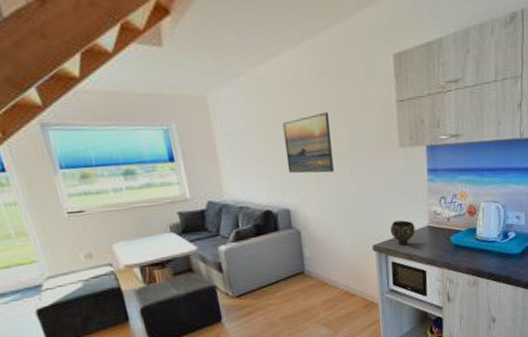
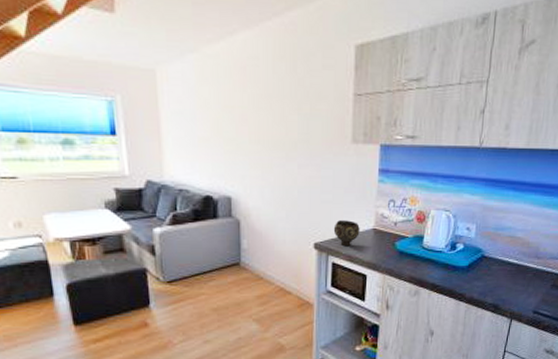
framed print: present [282,112,334,174] -> none [232,99,282,163]

